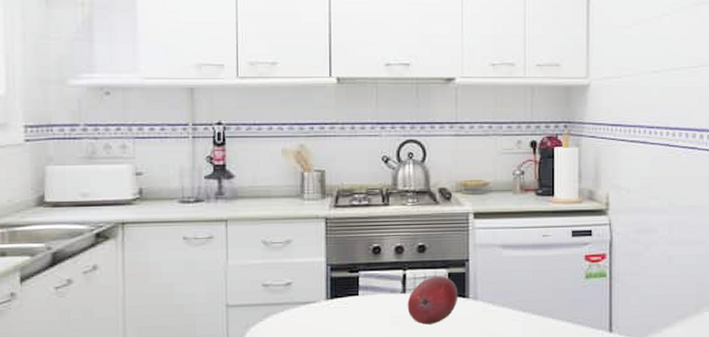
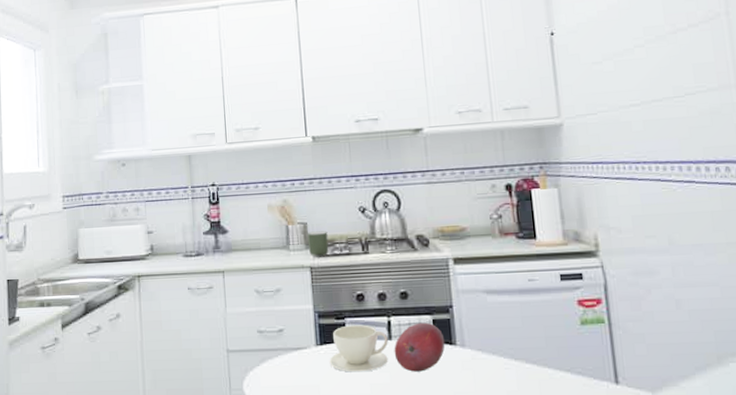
mug: none [324,180,347,207] -> present [307,231,329,256]
teacup: none [339,278,402,326] -> present [329,325,388,372]

